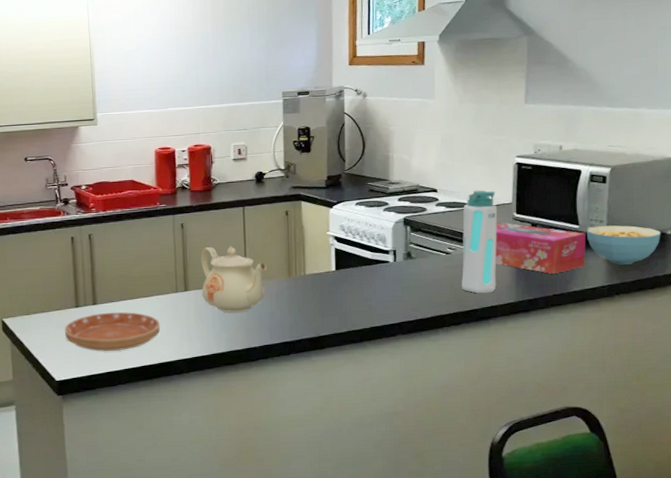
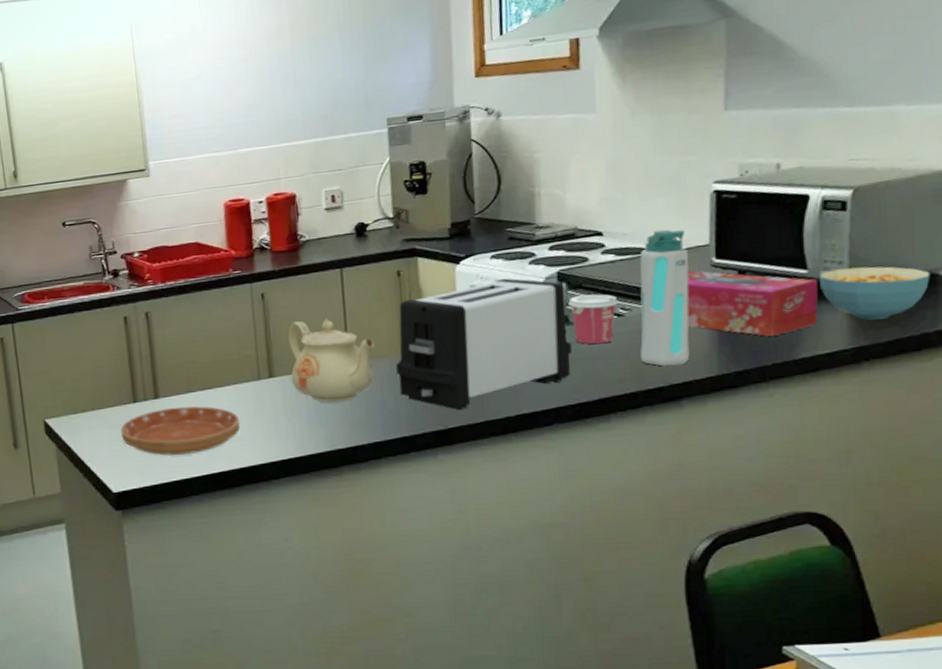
toaster: none [282,221,413,322] -> present [396,278,573,410]
cup: none [411,236,448,275] -> present [568,294,620,345]

